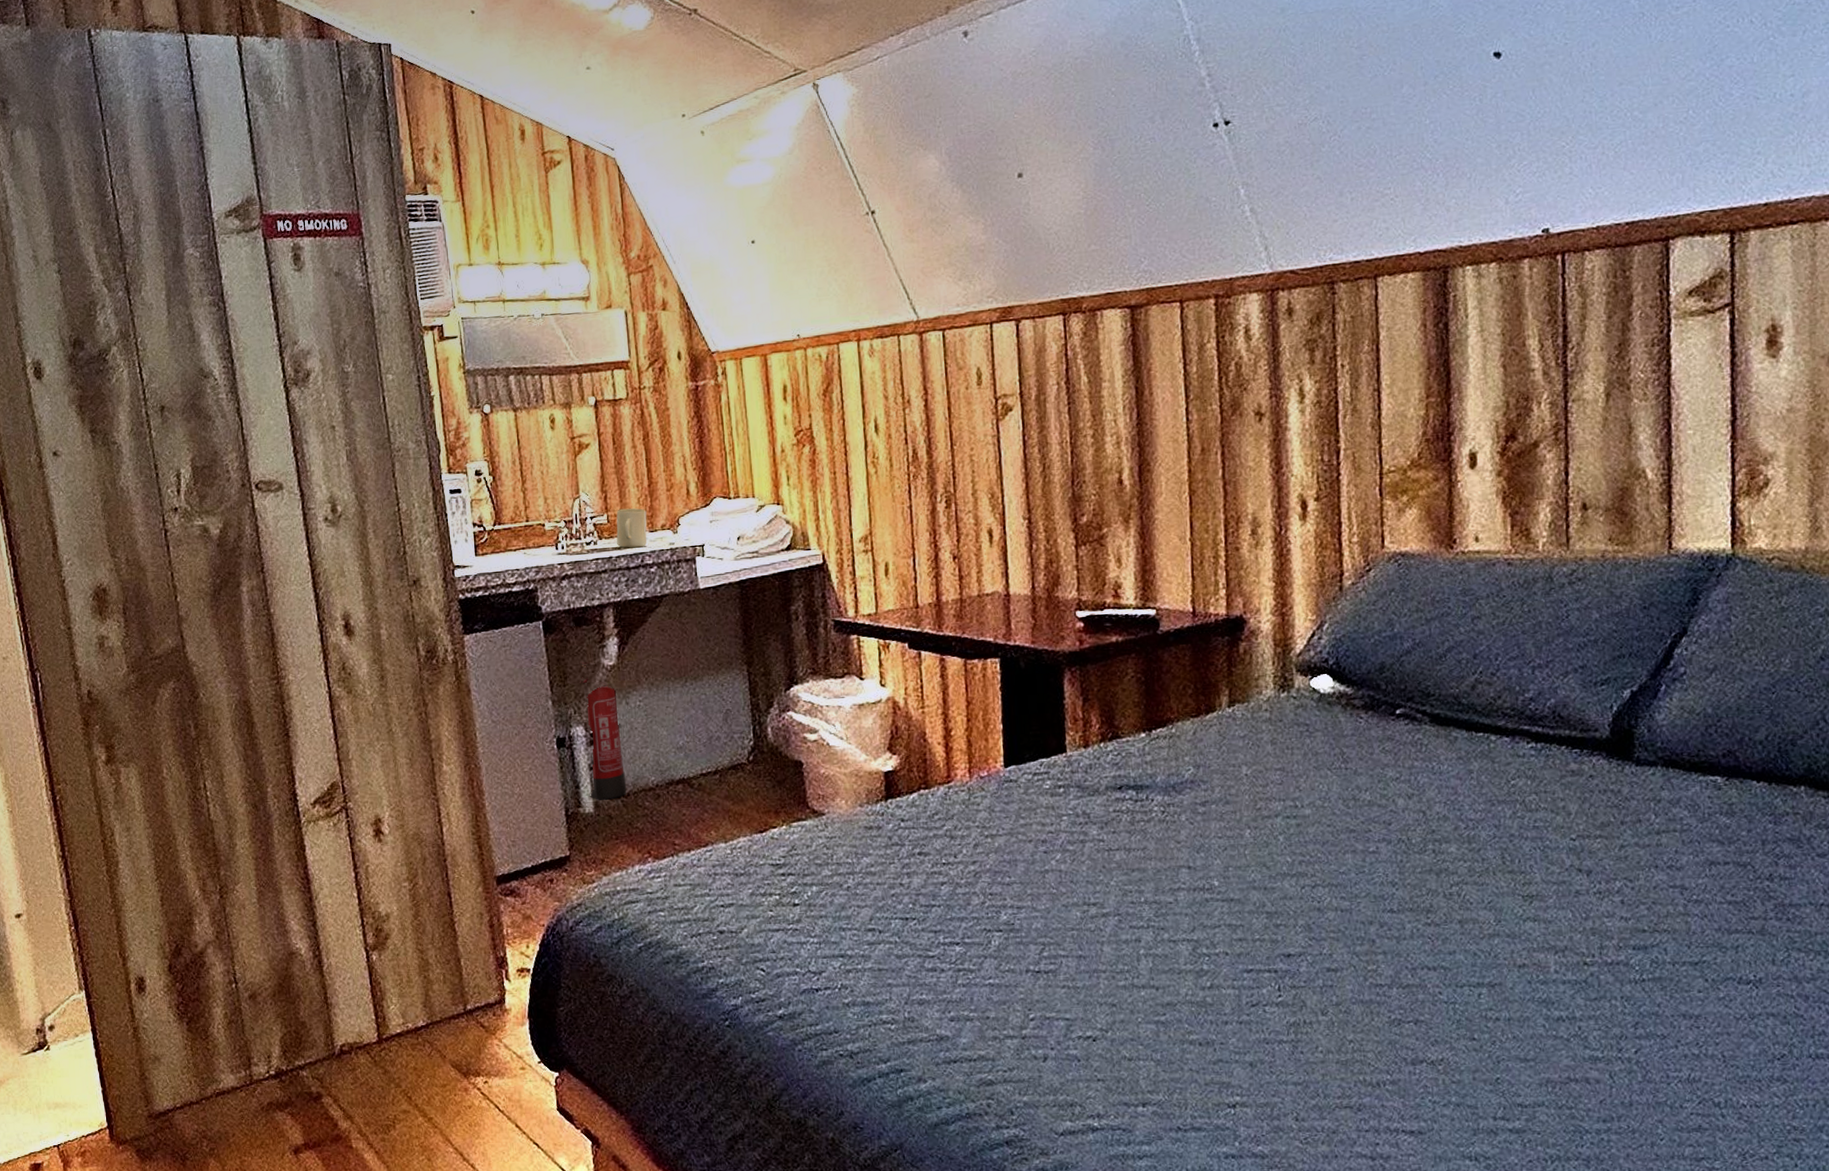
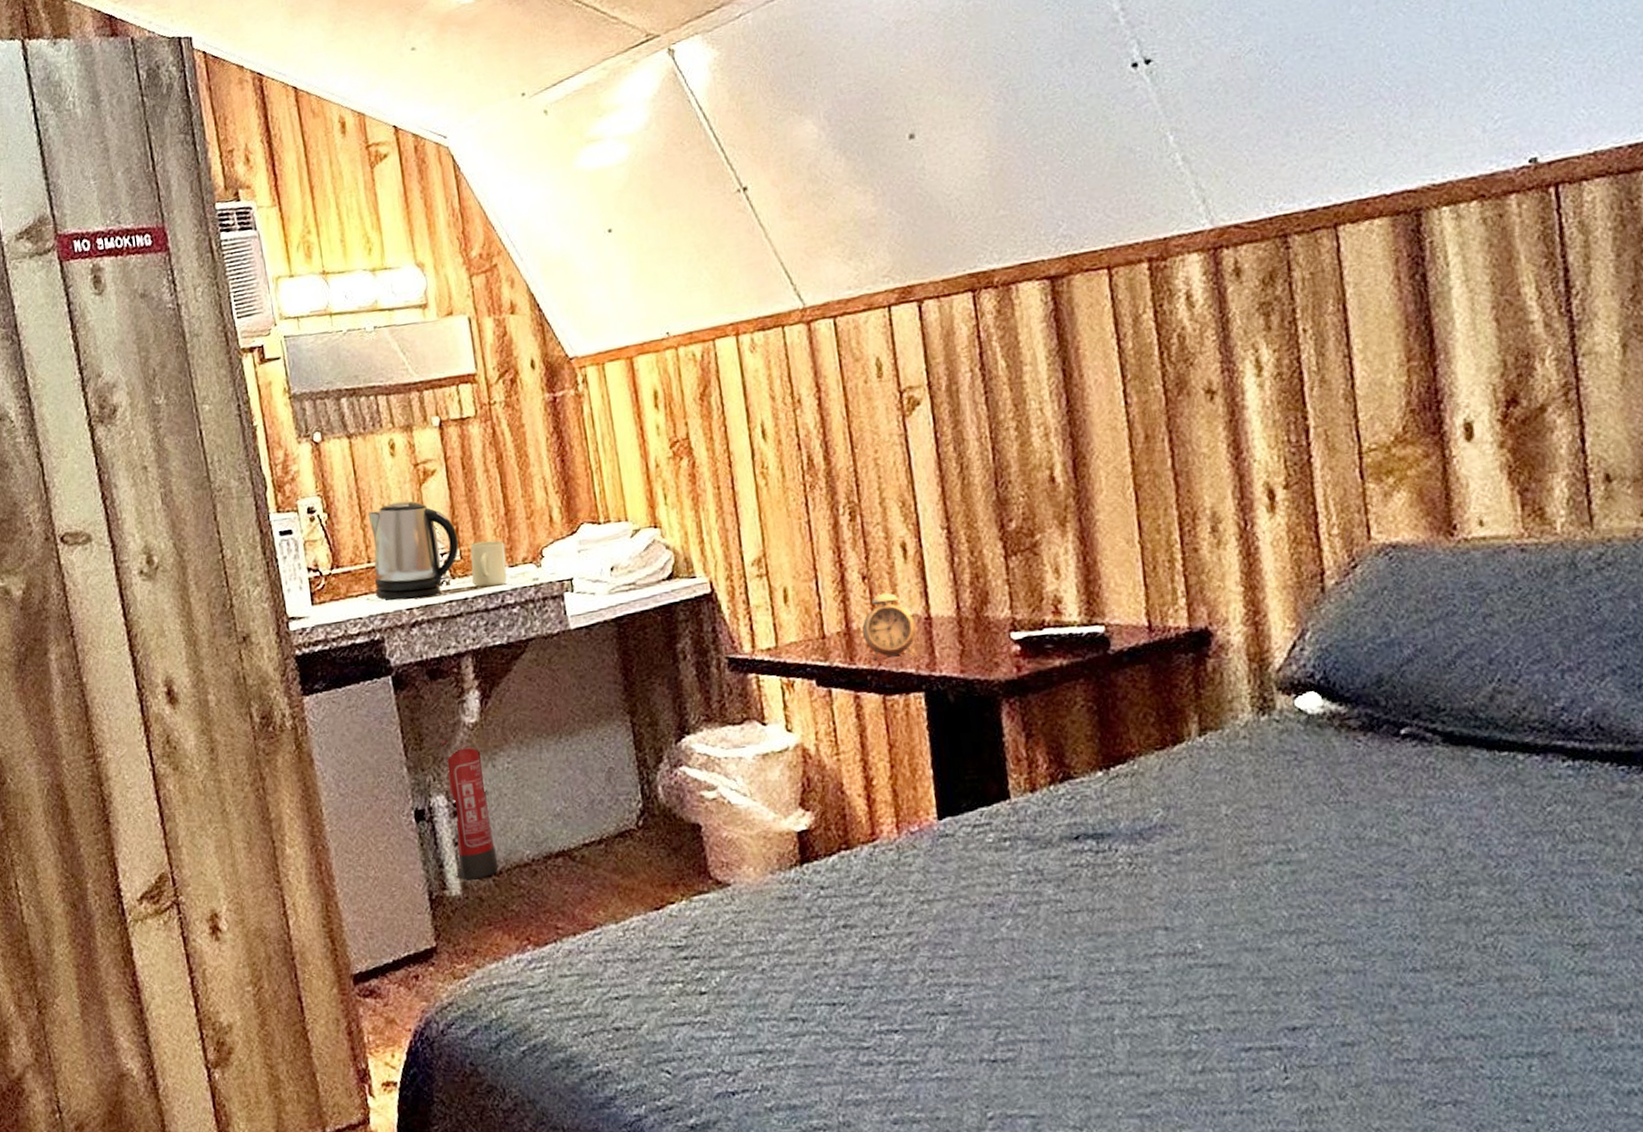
kettle: none [529,469,607,556] -> present [369,501,459,601]
alarm clock: none [950,560,996,629] -> present [862,579,916,661]

